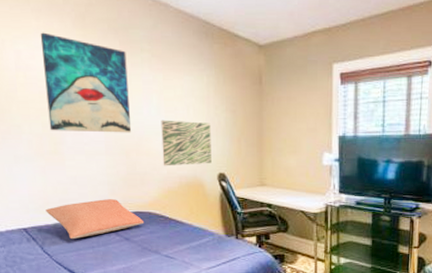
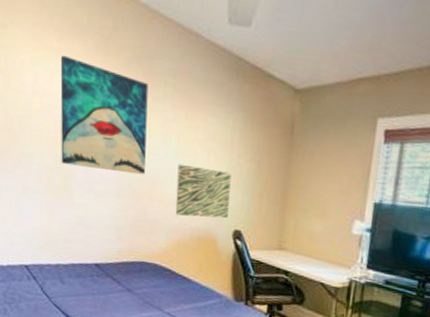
pillow: present [46,199,145,240] -> none [49,243,149,283]

